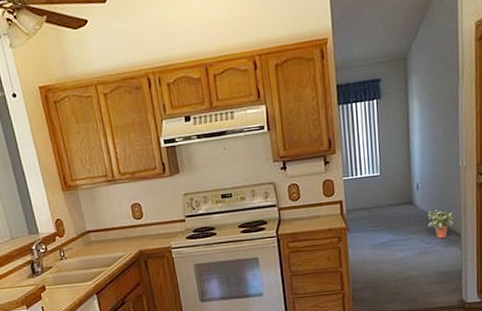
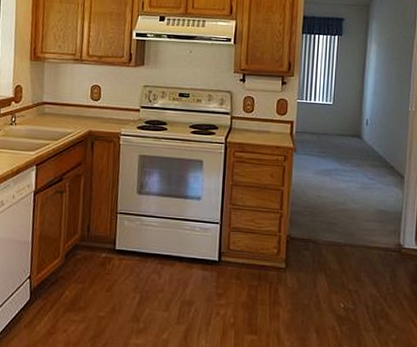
potted plant: present [427,210,454,239] -> none [373,148,399,178]

